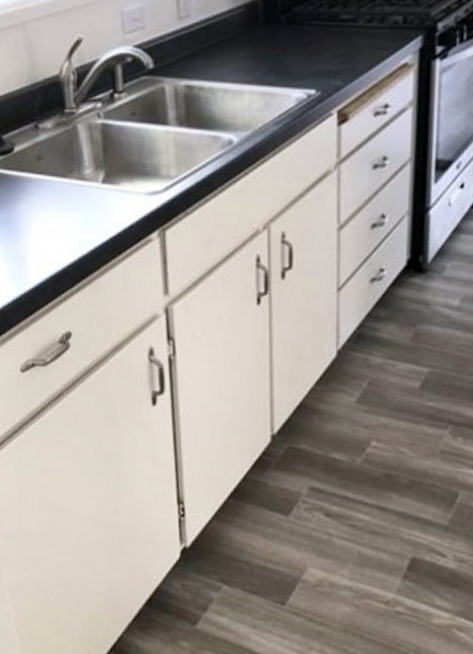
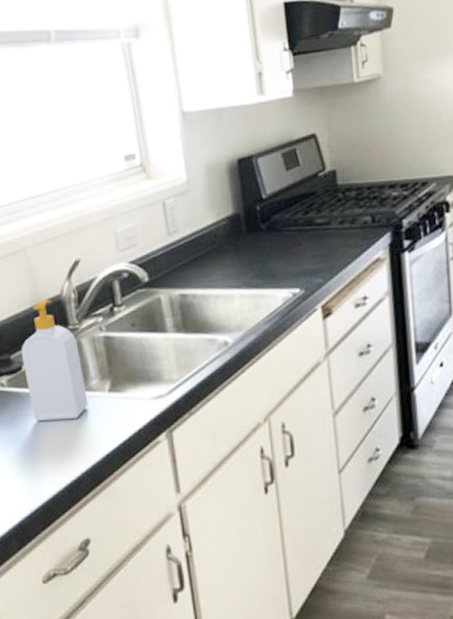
soap bottle: none [14,79,80,208] -> present [21,299,88,421]

